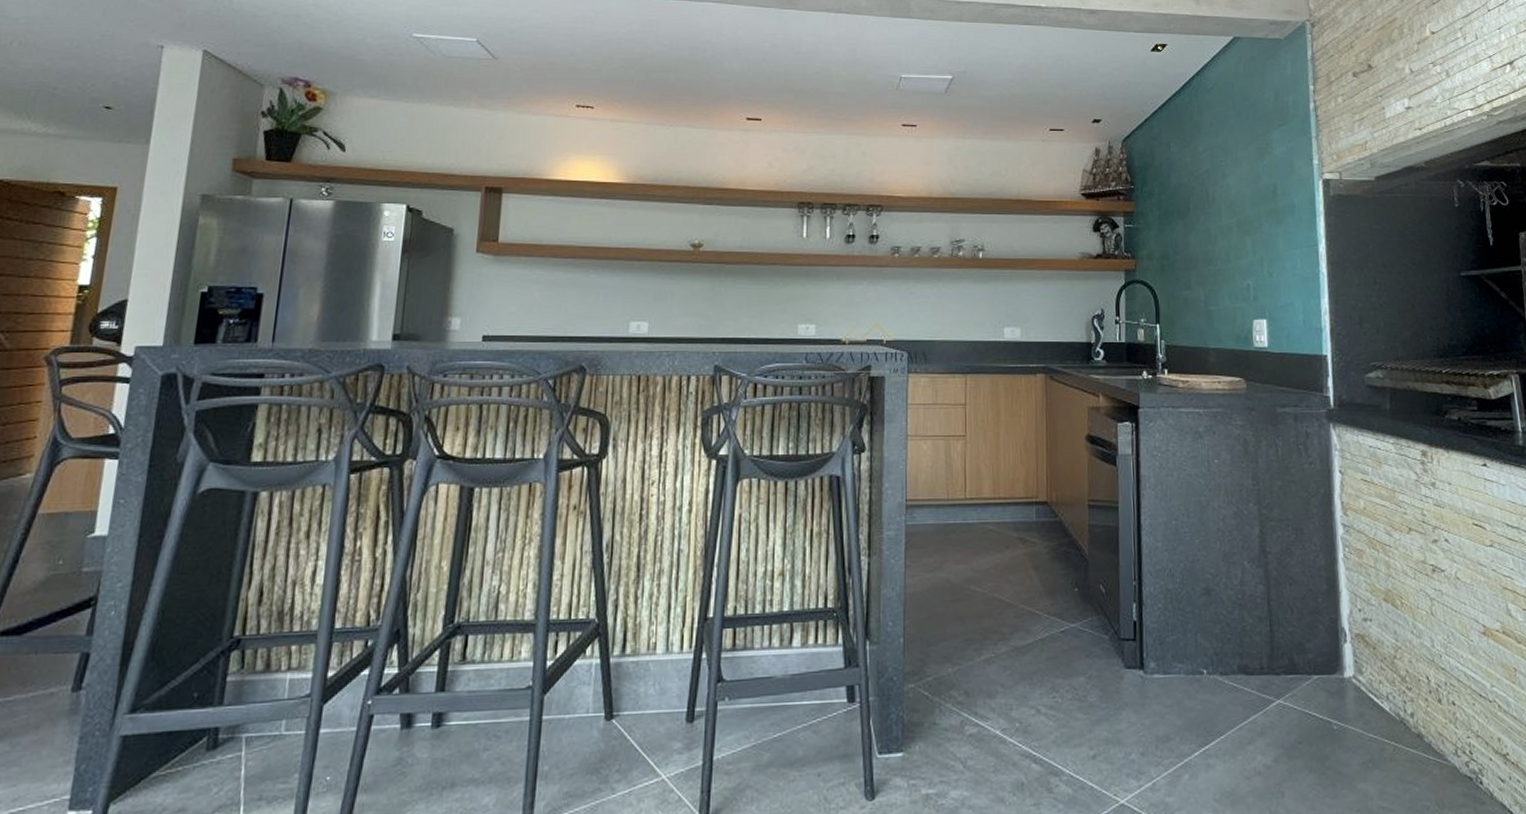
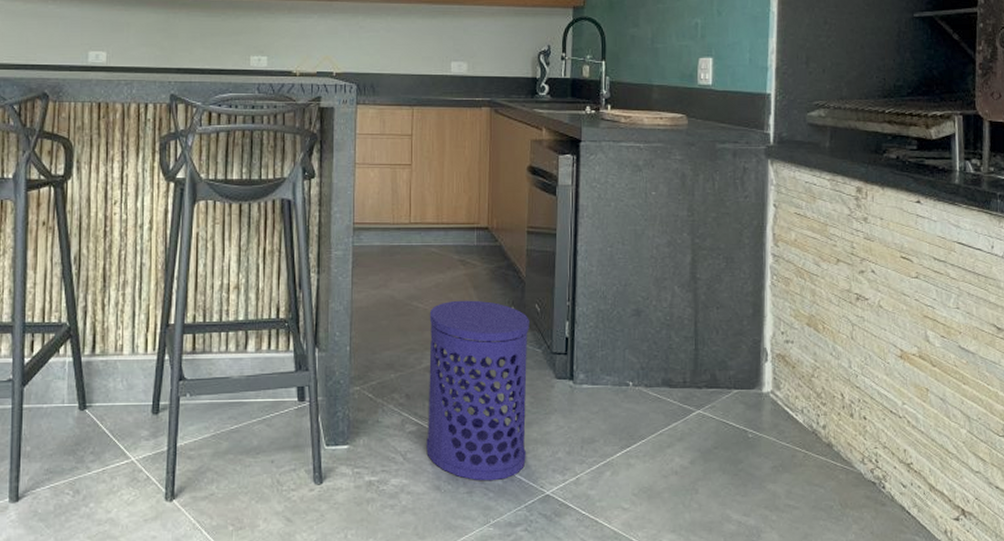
waste bin: none [988,582,1097,790] -> present [426,300,529,481]

